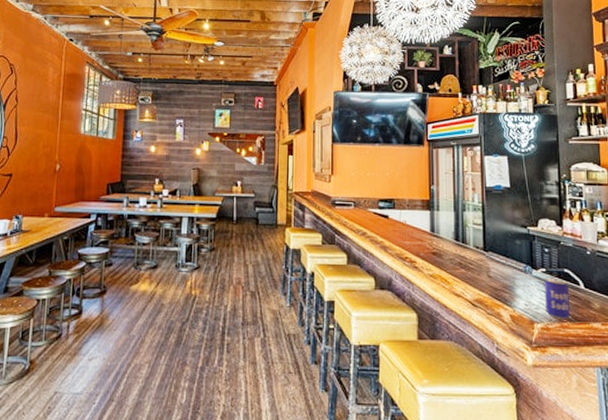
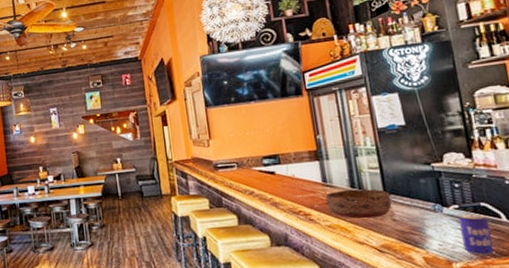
bowl: none [431,241,489,273] -> present [325,189,392,219]

